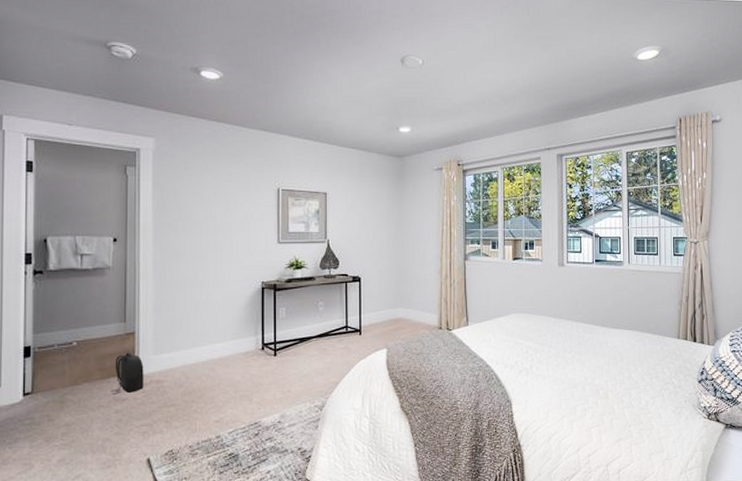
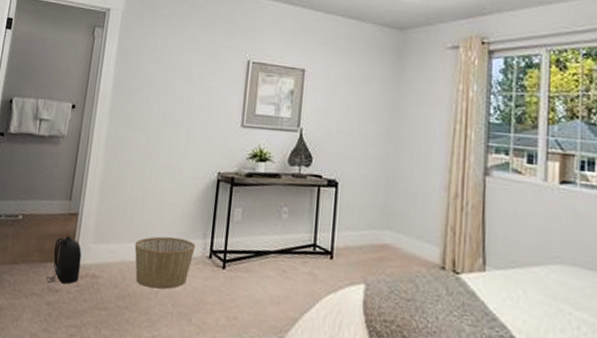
basket: none [194,338,249,381] -> present [134,236,196,289]

